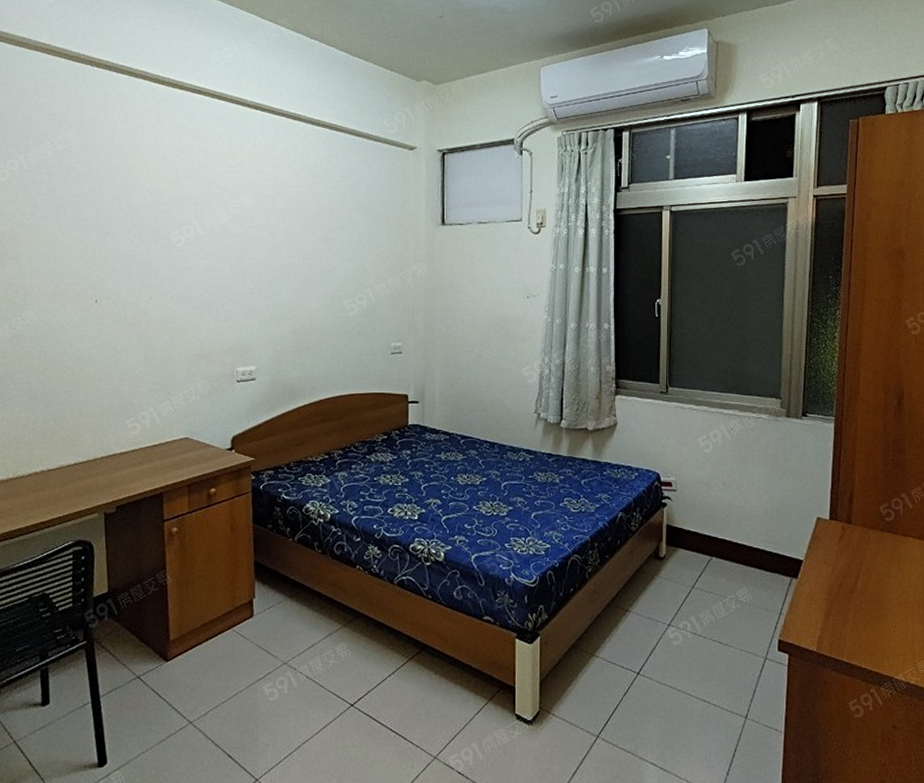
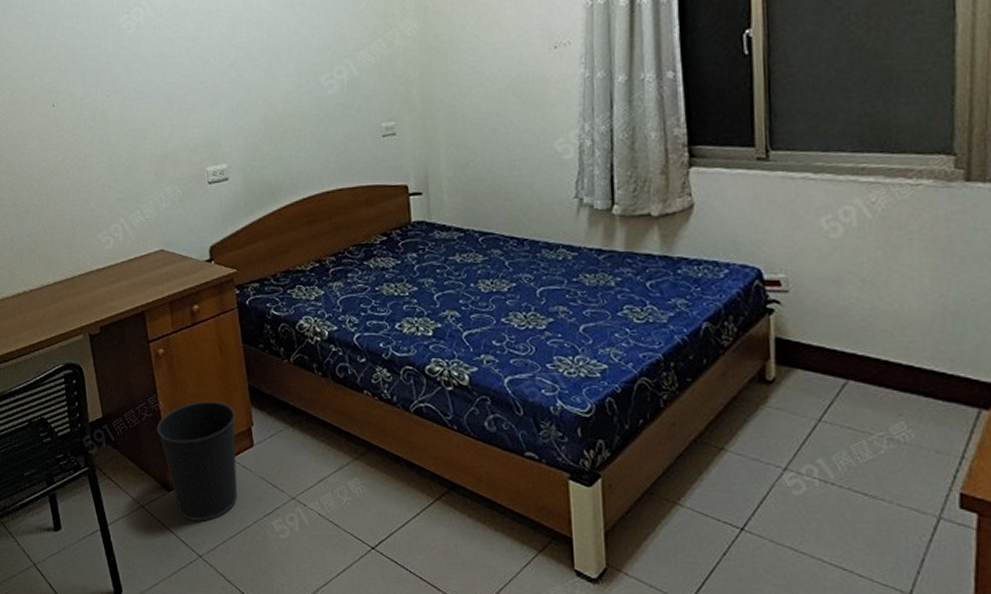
wastebasket: none [161,575,240,689] -> present [156,400,238,521]

